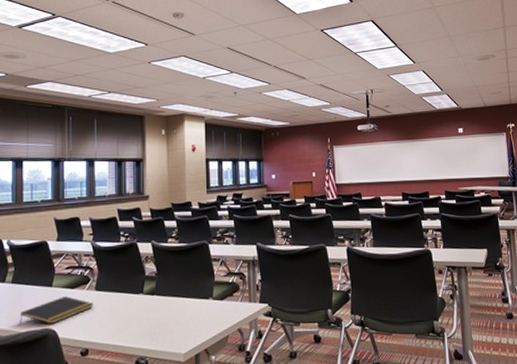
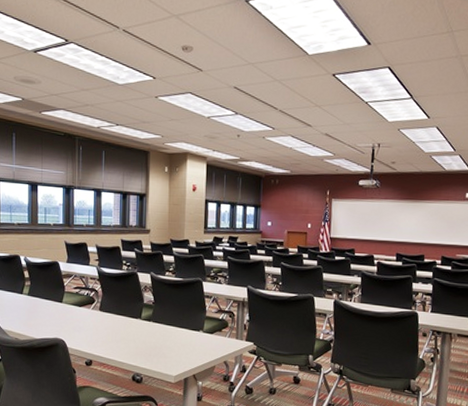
notepad: present [19,296,94,324] -> none [35,312,98,335]

